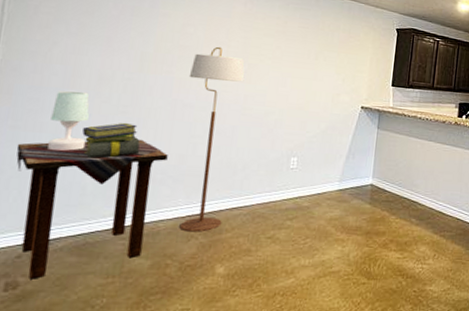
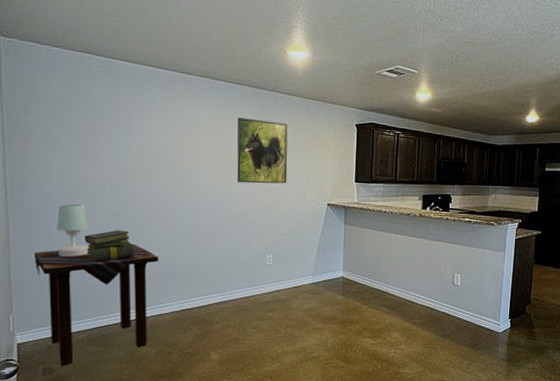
floor lamp: present [179,46,245,232] -> none [167,154,217,324]
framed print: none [266,13,327,84] -> present [237,117,288,184]

